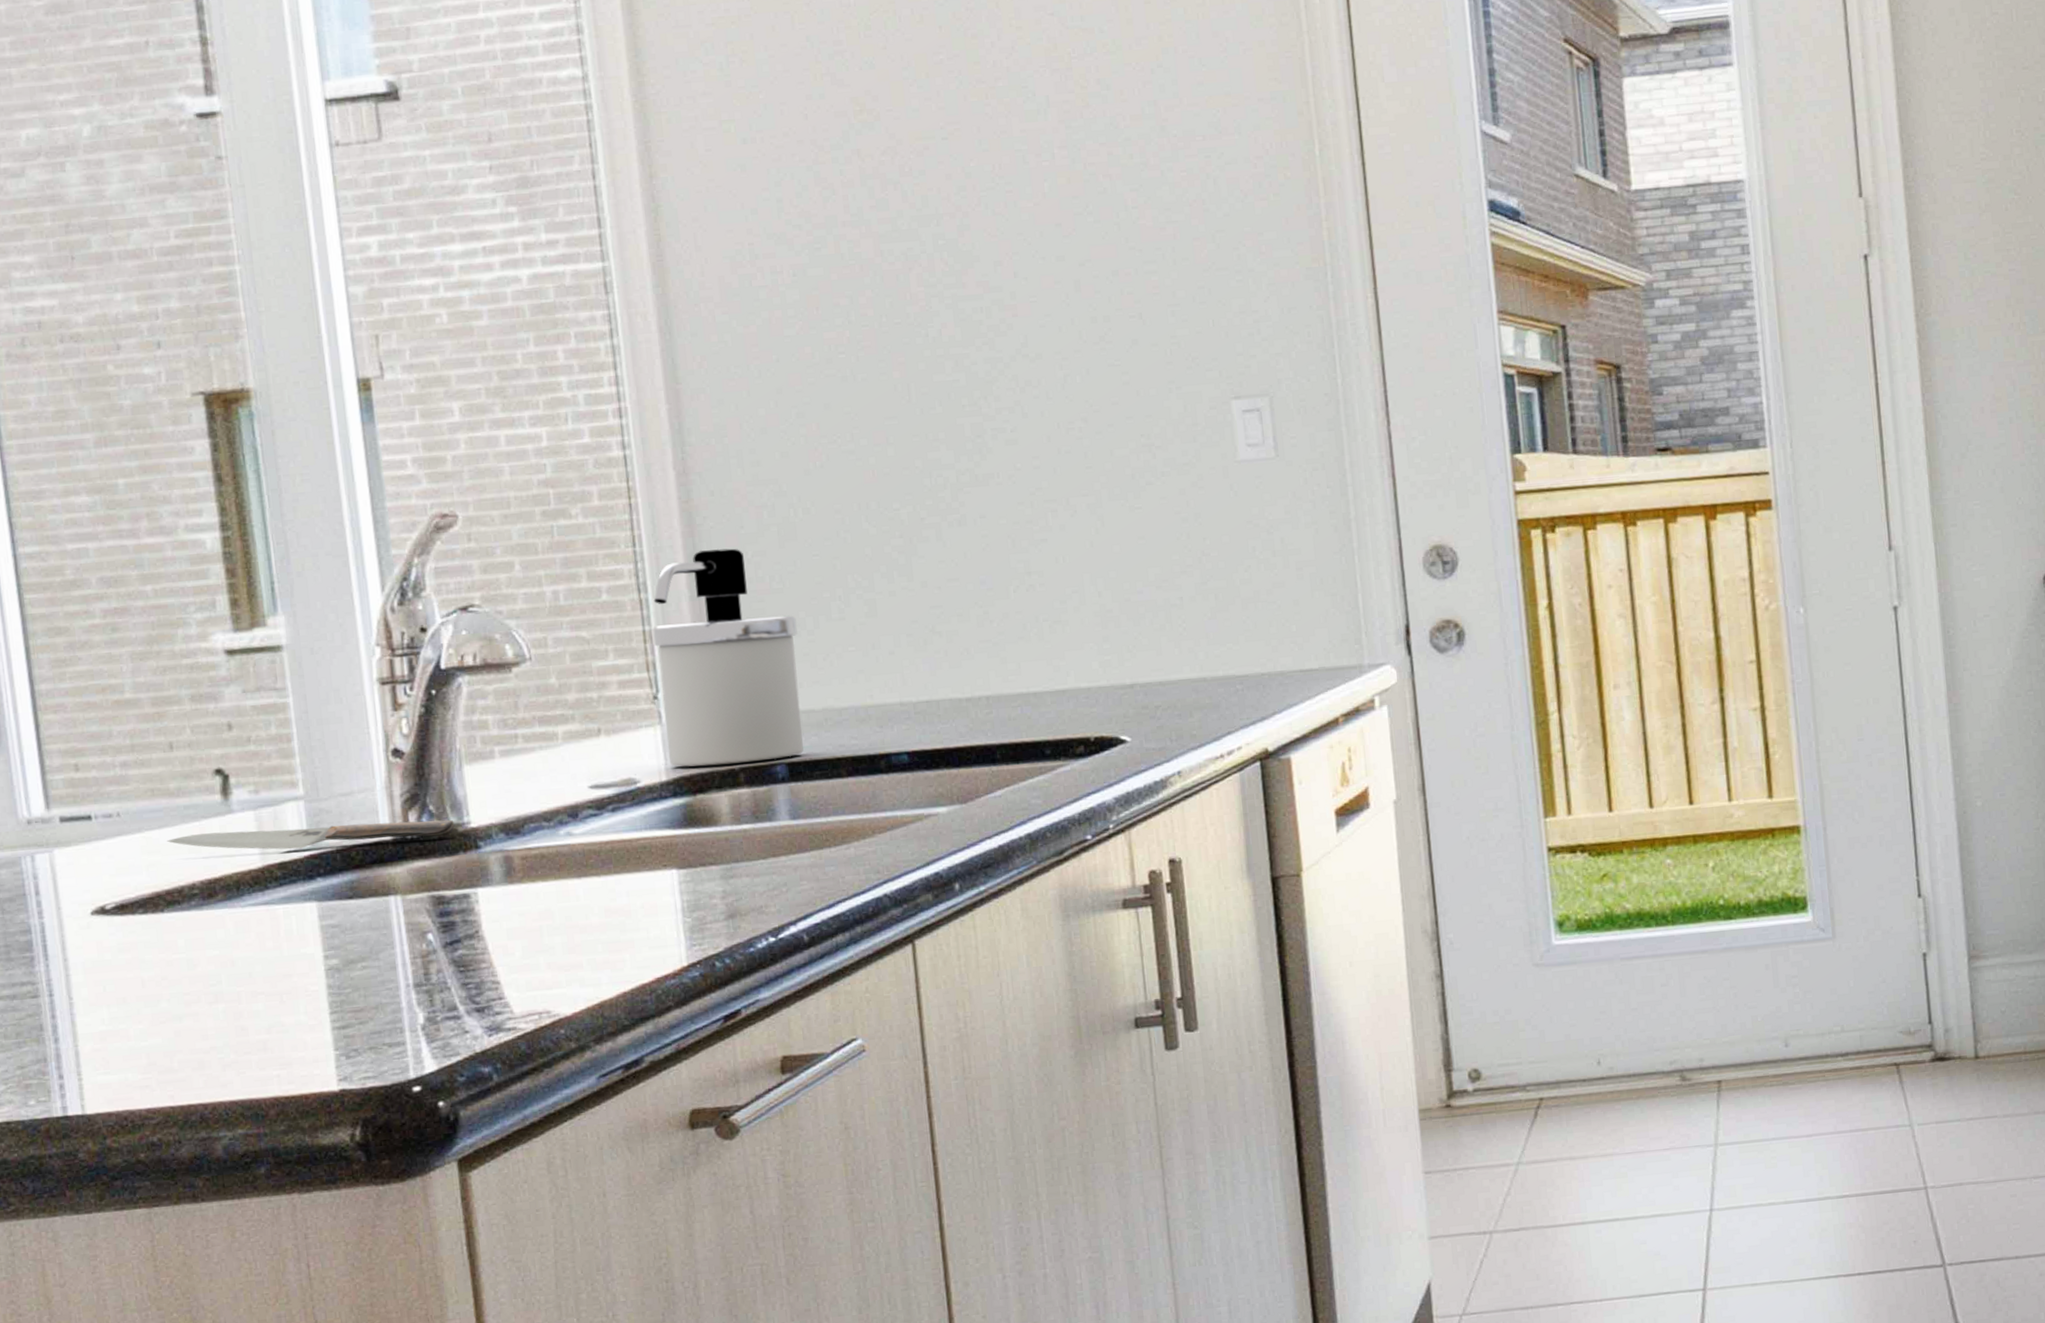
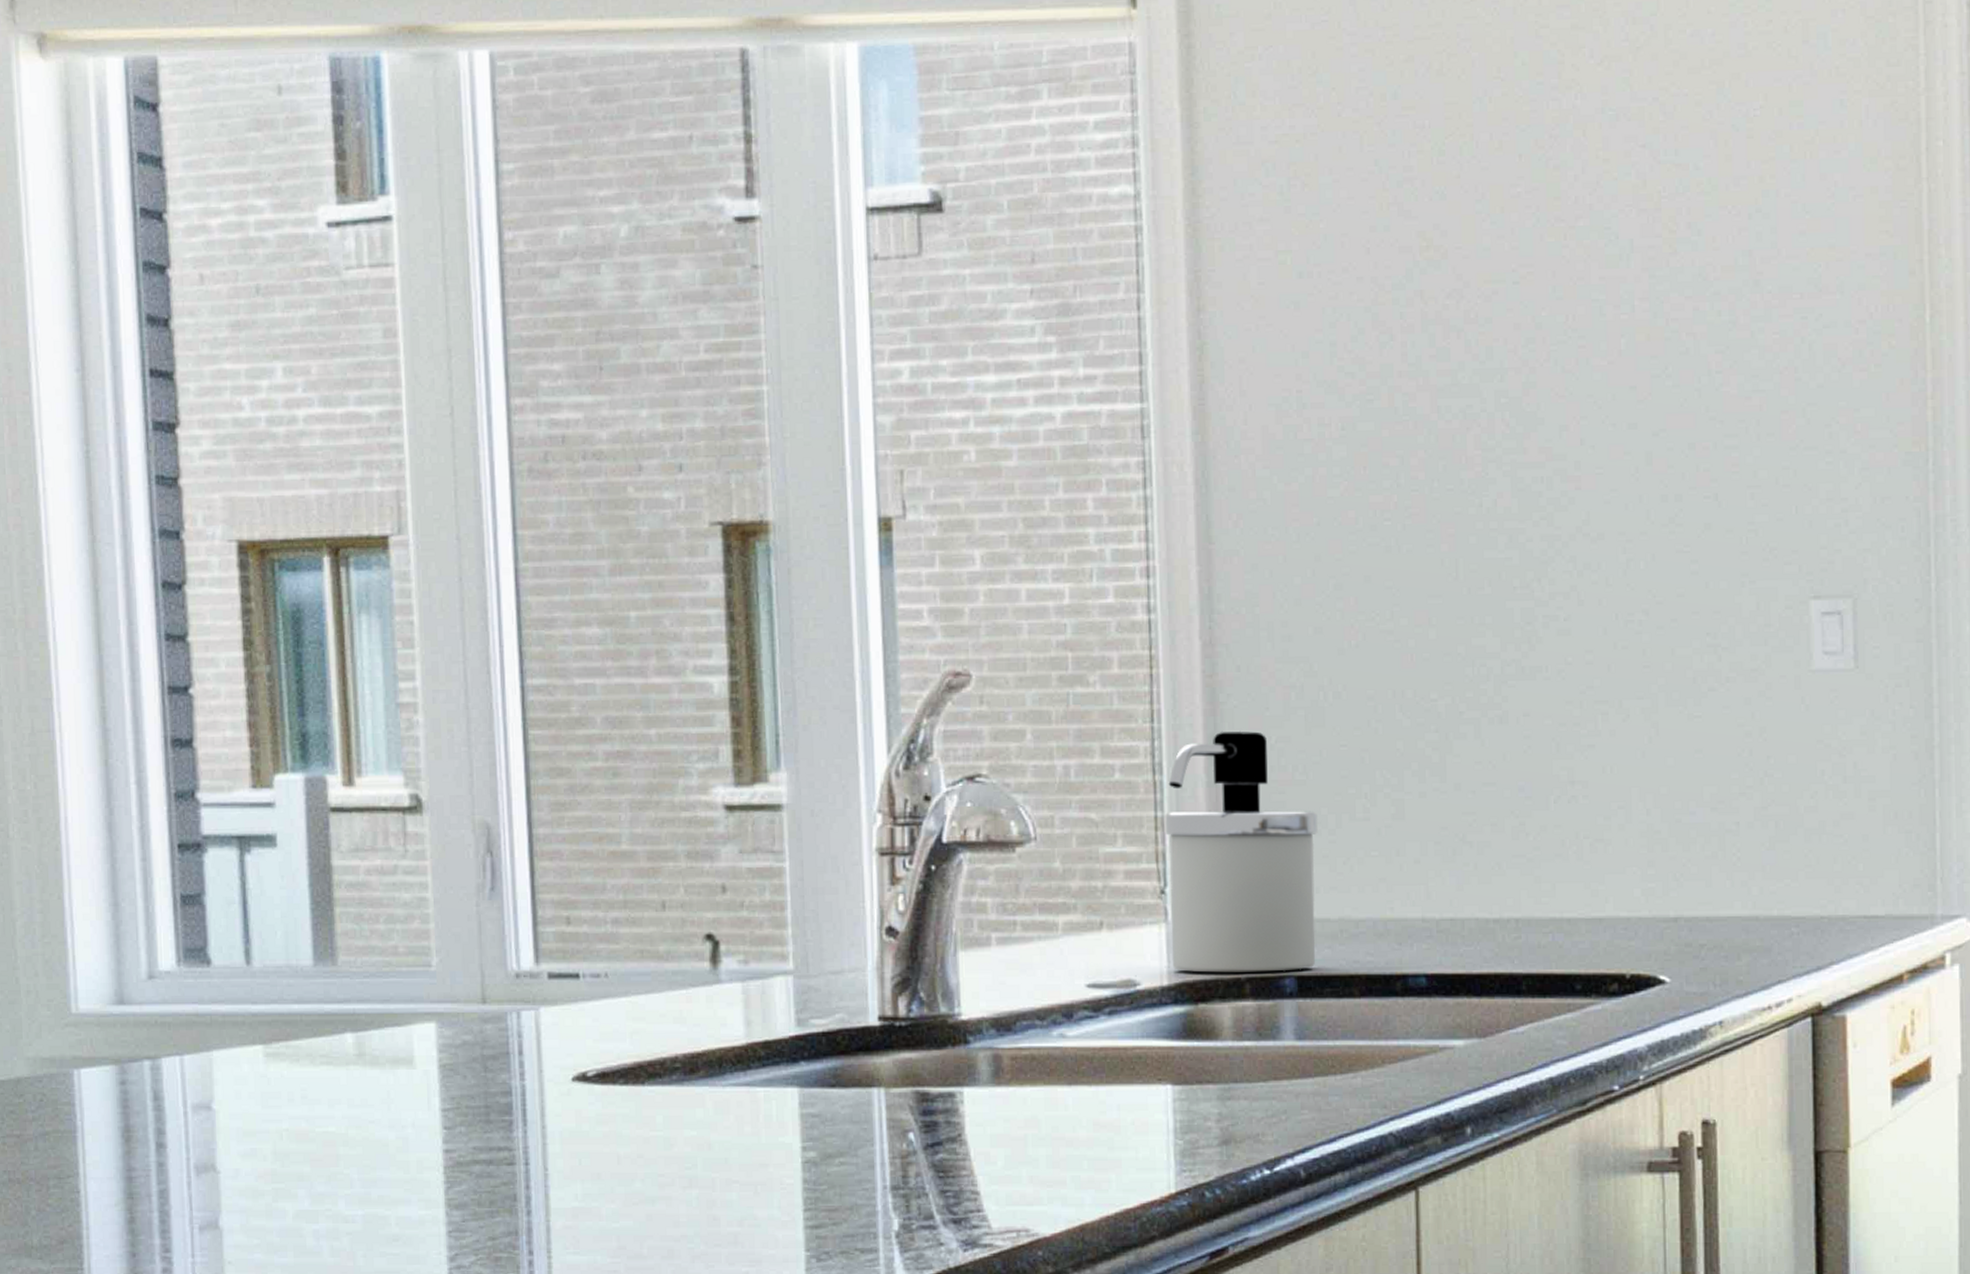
kitchen knife: present [167,819,455,850] -> none [653,1003,945,1028]

